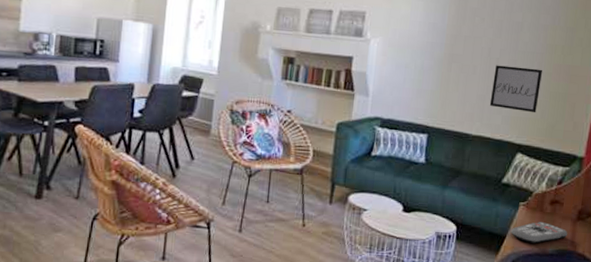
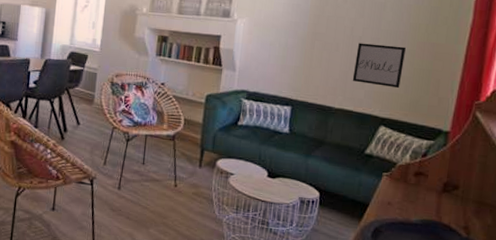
remote control: present [510,222,568,244] -> none [373,192,433,213]

